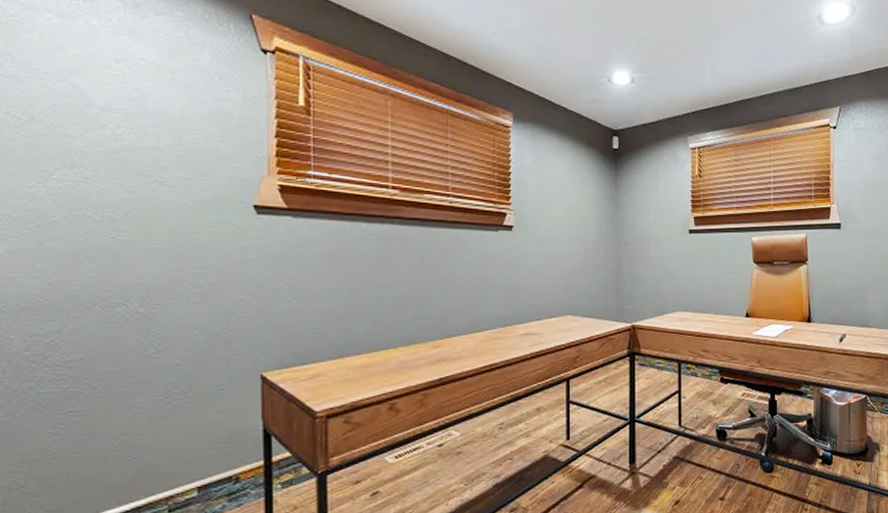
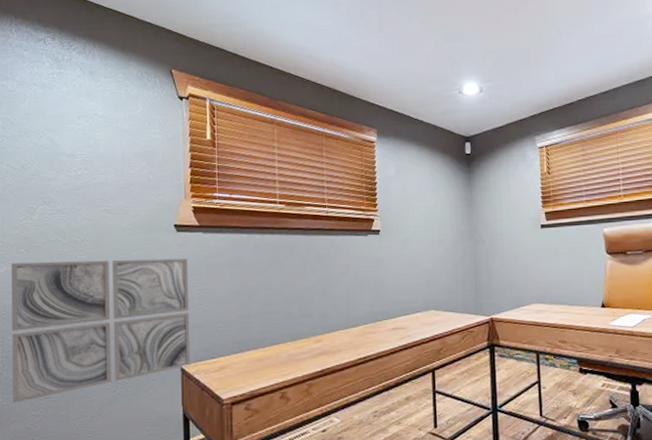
wall art: none [15,241,274,418] -> present [11,258,191,403]

